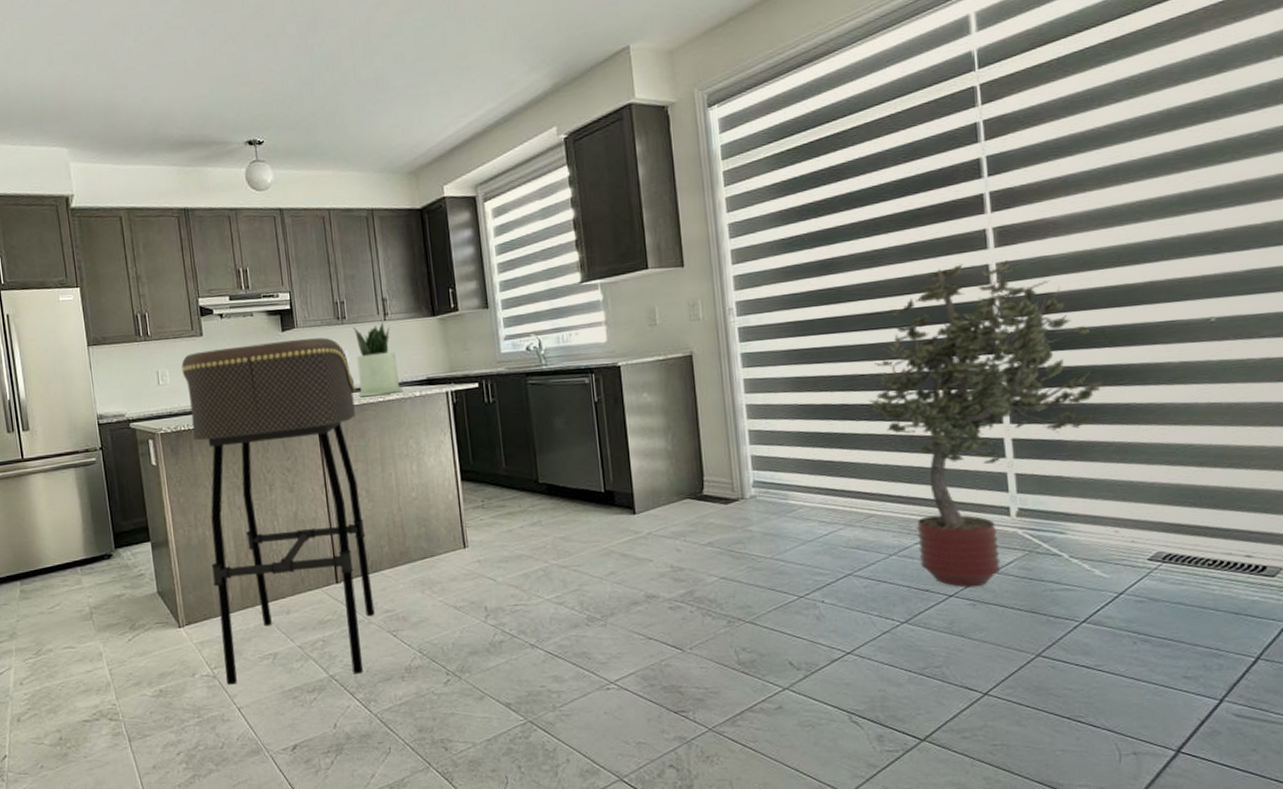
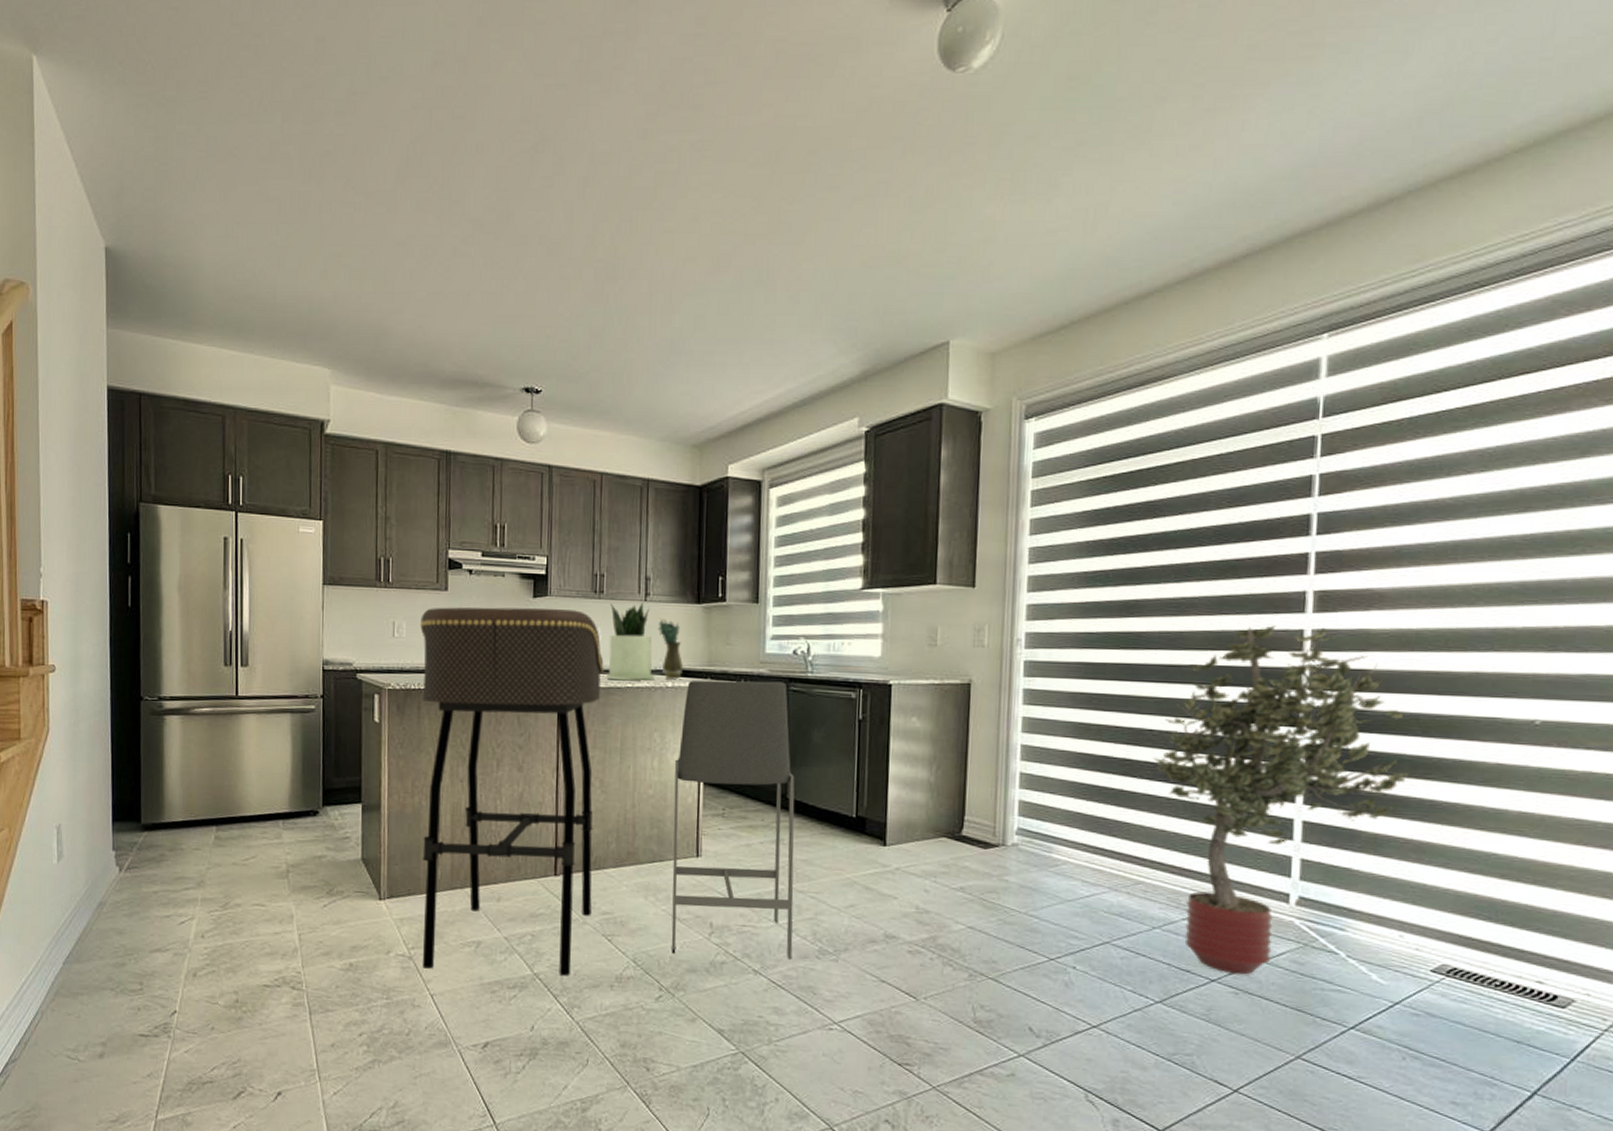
vase: none [399,334,429,390] -> present [657,619,684,680]
bar stool: none [431,377,564,640] -> present [671,680,795,959]

